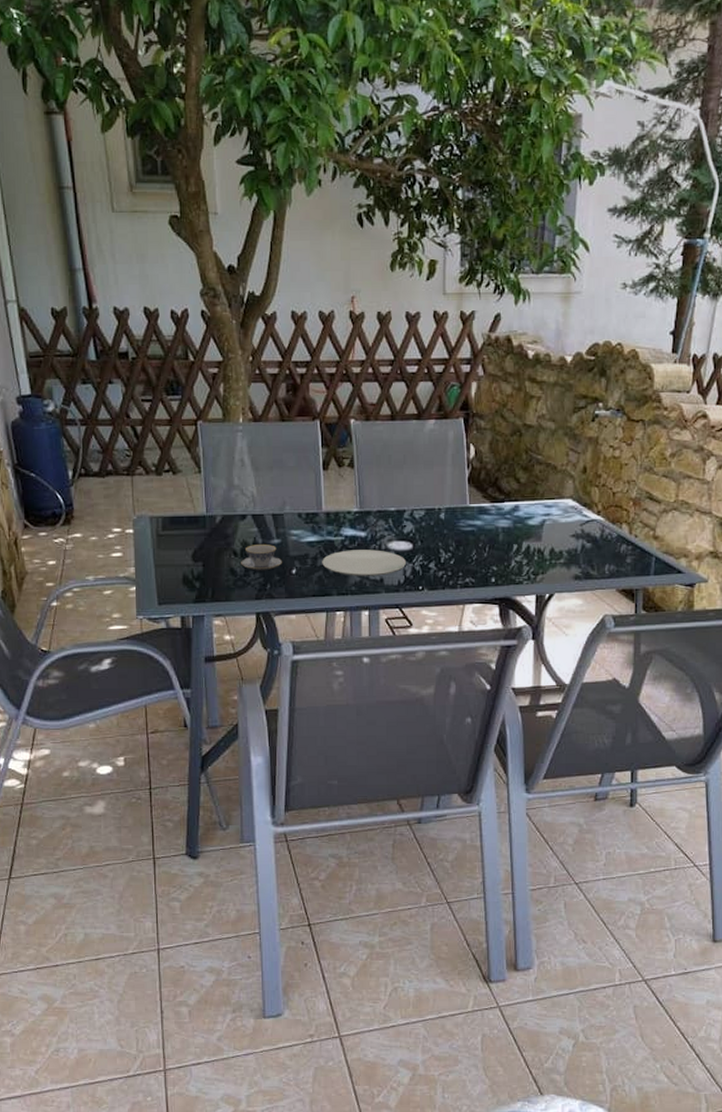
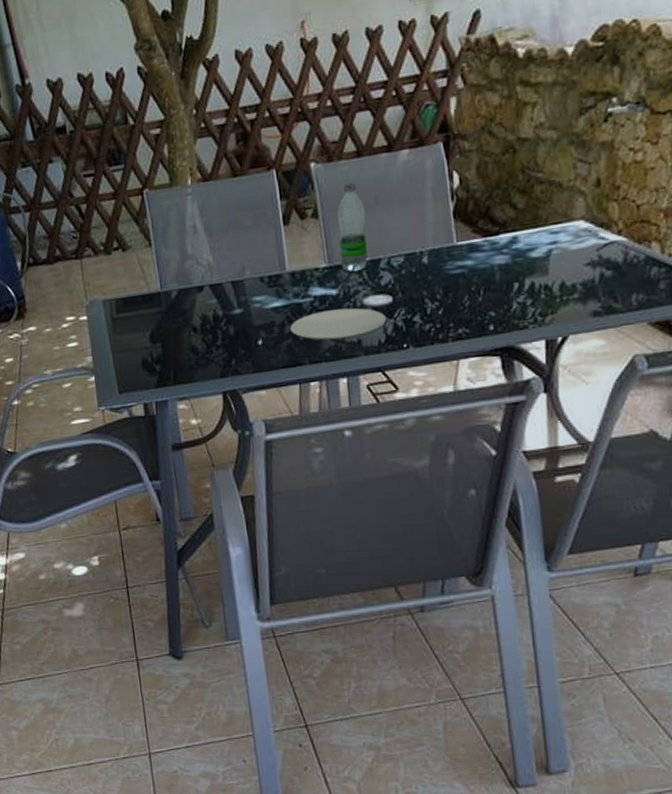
teacup: present [241,544,282,571] -> none [202,315,246,347]
bottle: none [370,442,395,518] -> present [337,183,368,272]

